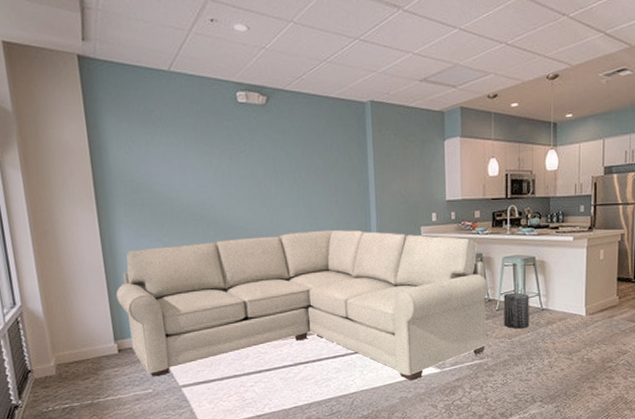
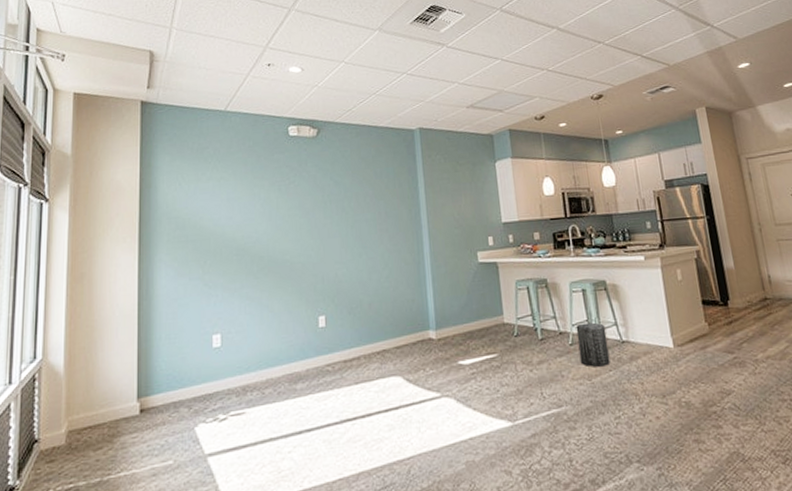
sofa: present [116,229,488,381] -> none [146,258,564,444]

